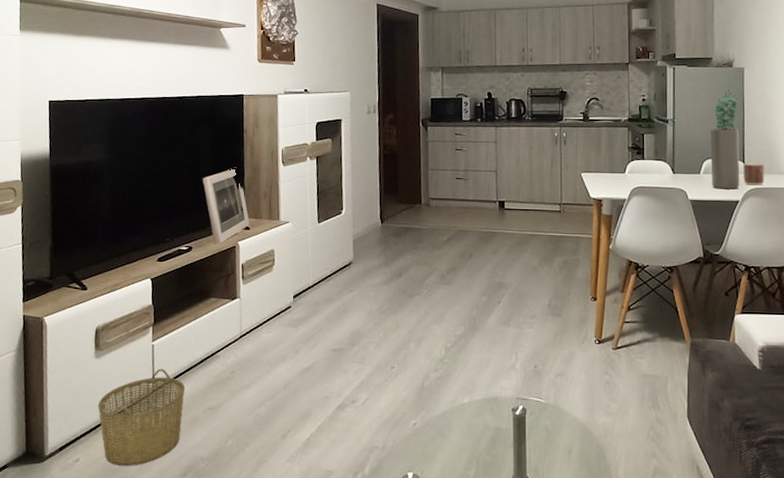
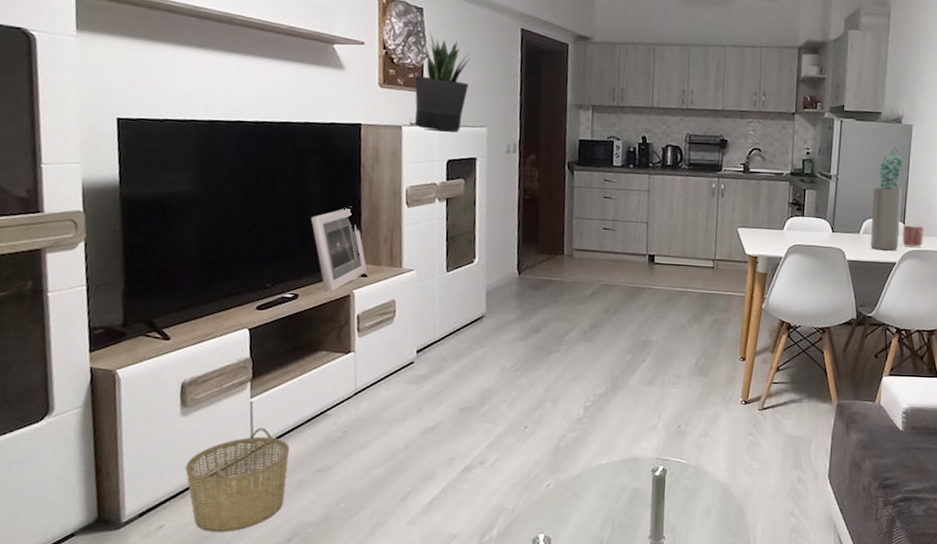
planter: none [287,12,334,98] -> present [415,32,470,132]

